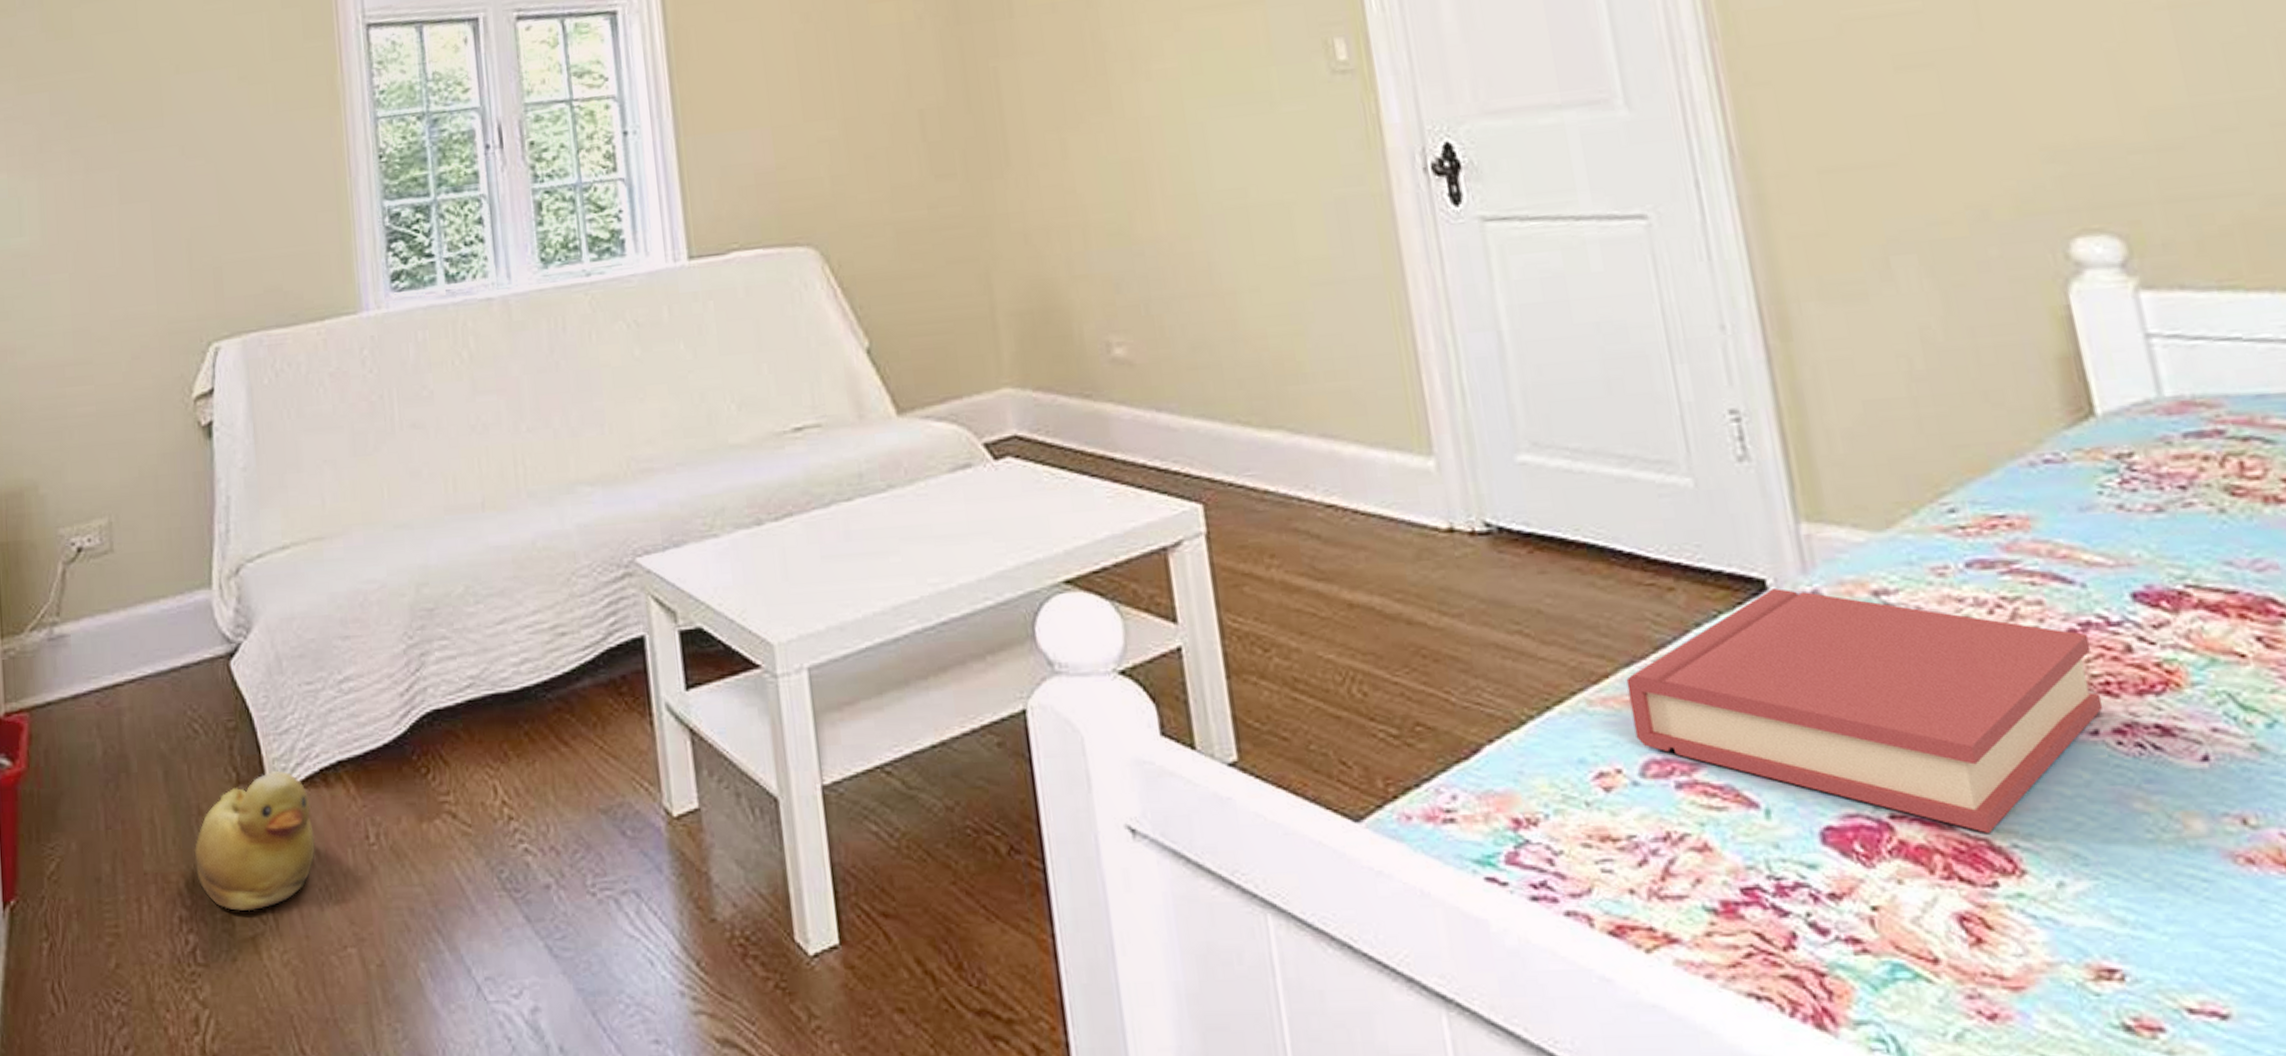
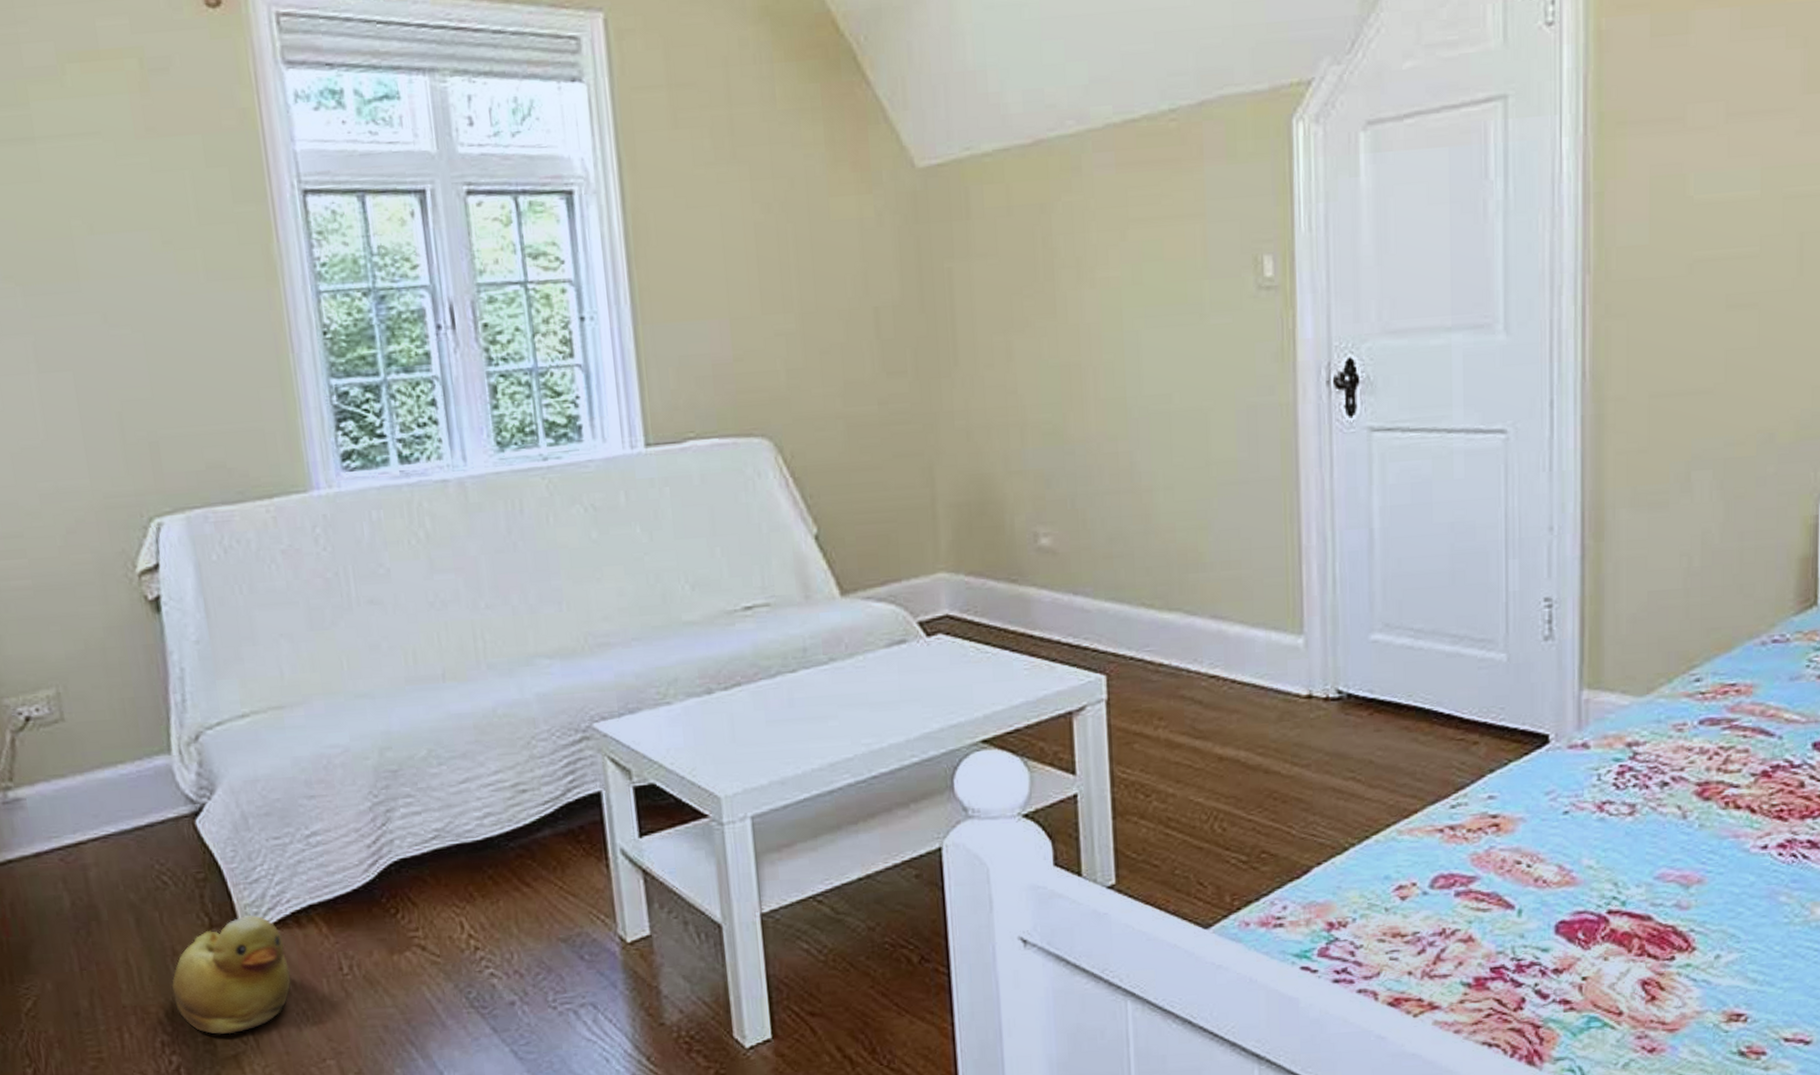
hardback book: present [1626,588,2104,833] -> none [1430,742,1776,922]

